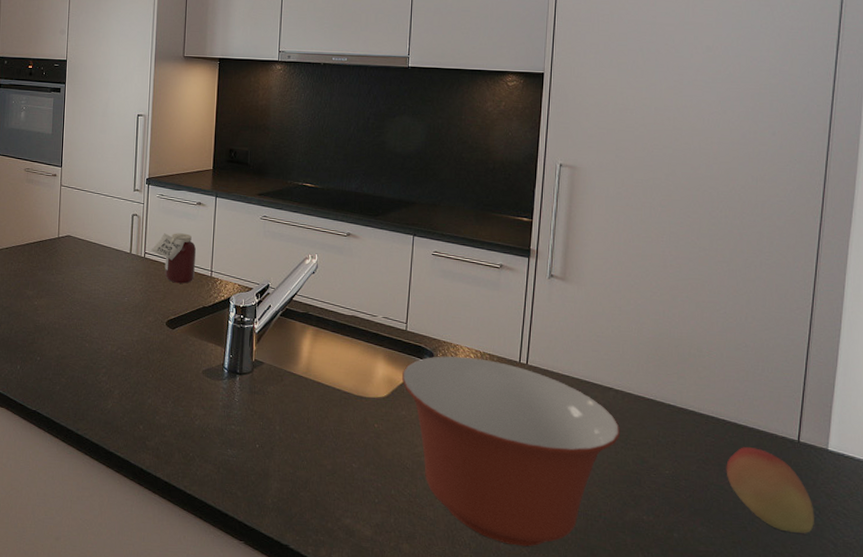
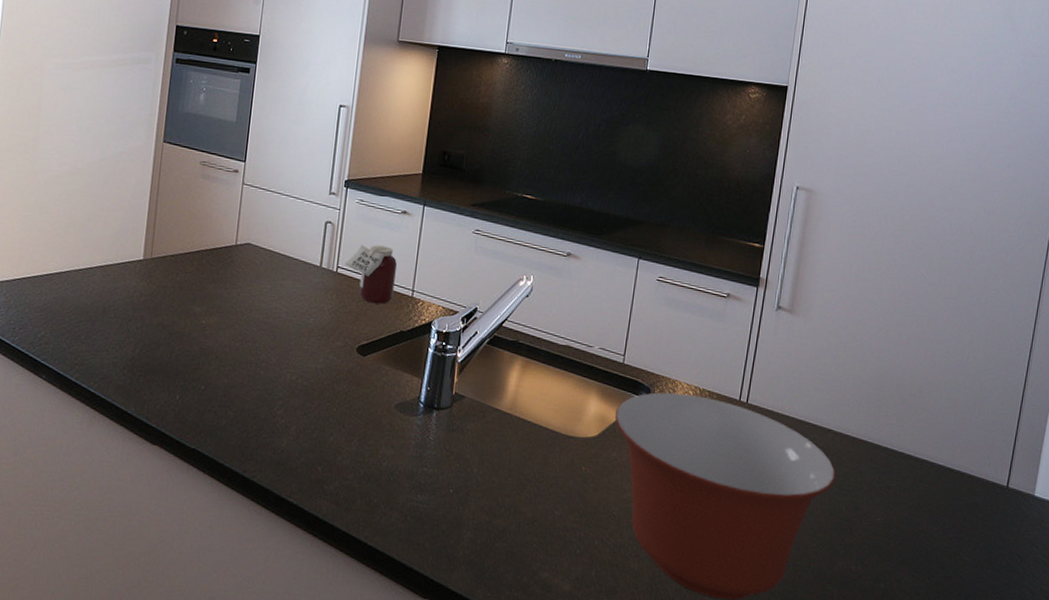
fruit: present [726,447,814,533] -> none [936,493,1016,582]

